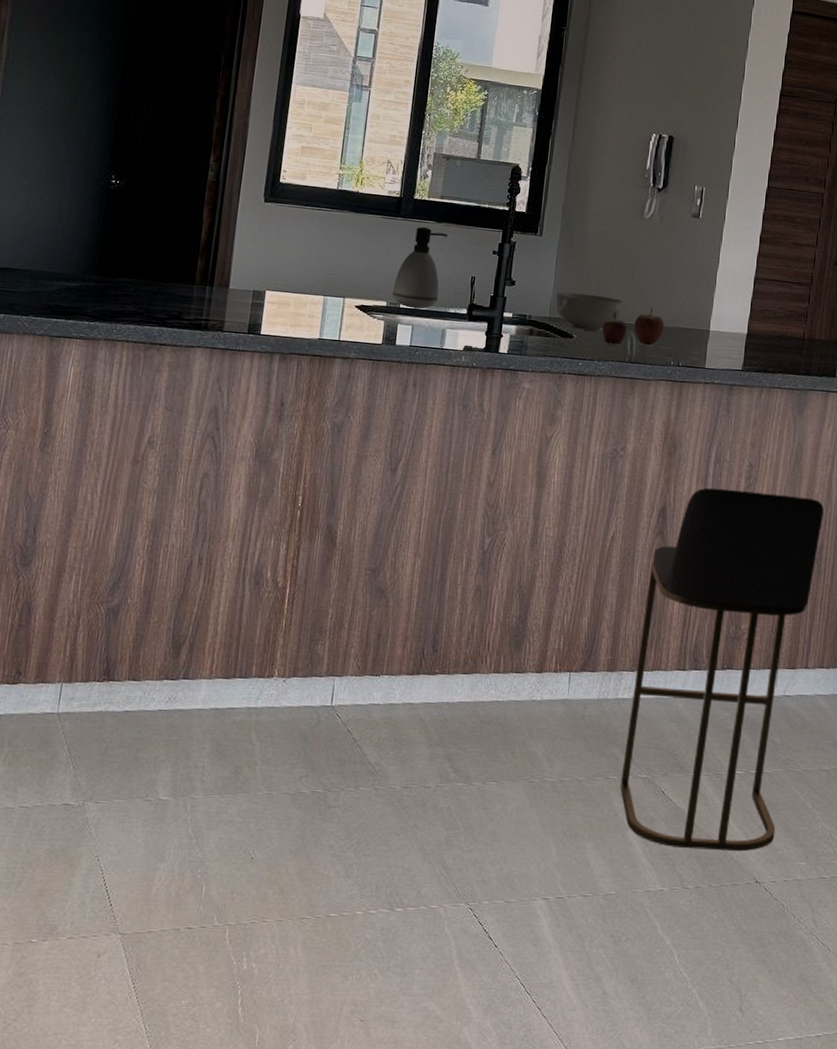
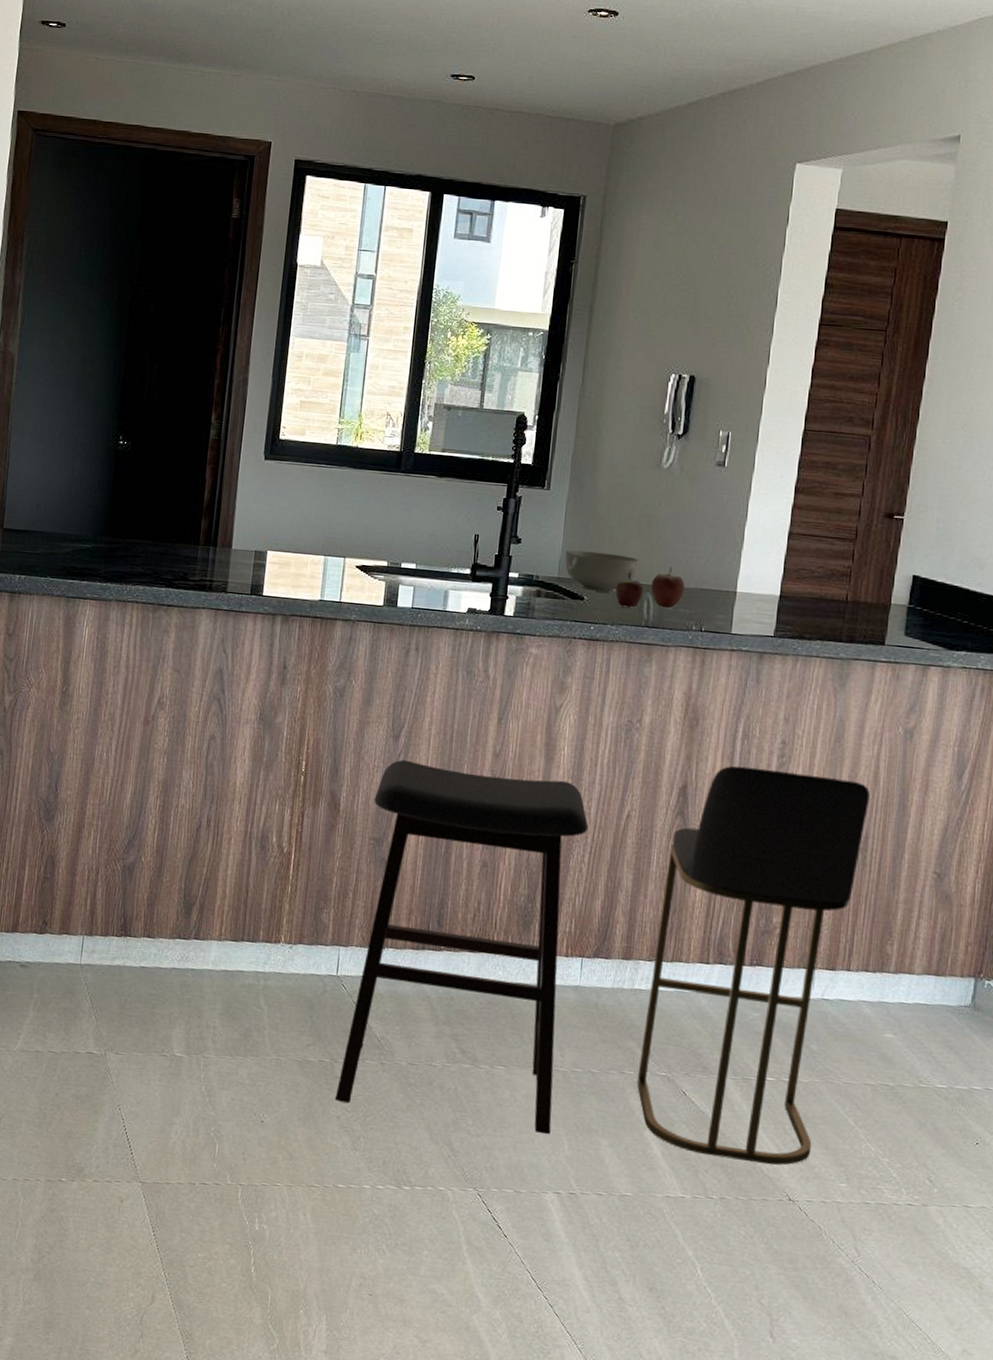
bar stool: none [327,491,577,843] -> present [334,759,589,1134]
soap dispenser: present [392,226,449,309] -> none [393,482,451,570]

